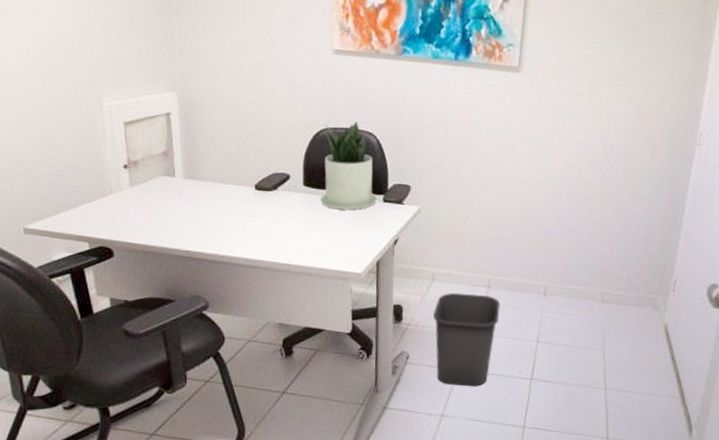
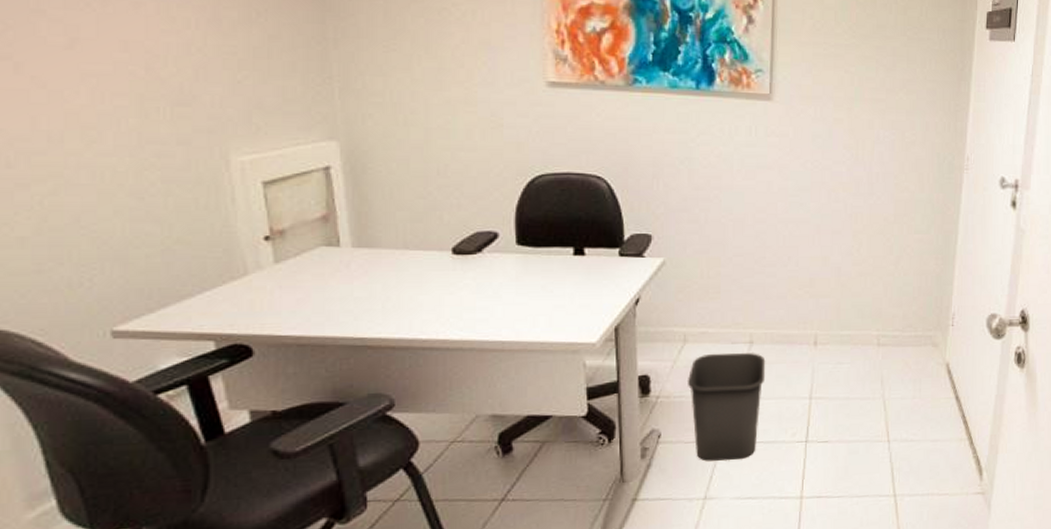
planter: present [320,122,378,211] -> none [538,165,612,270]

